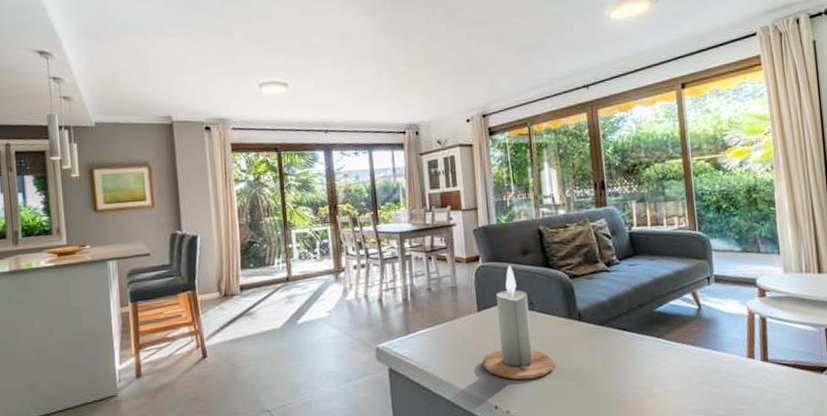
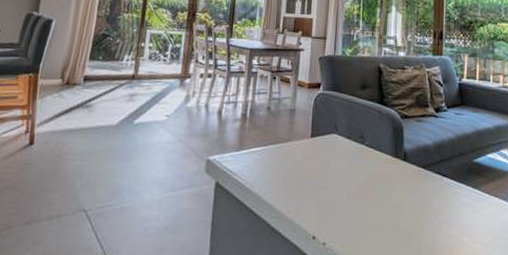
candle: present [482,265,555,380] -> none [307,96,376,213]

